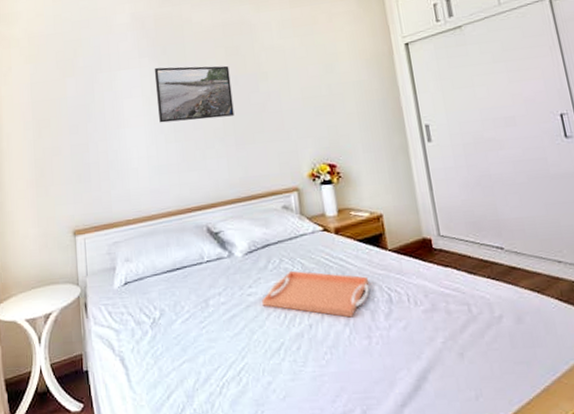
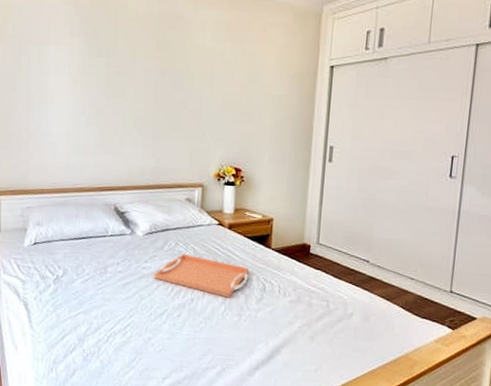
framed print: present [154,65,234,123] -> none [83,48,158,109]

